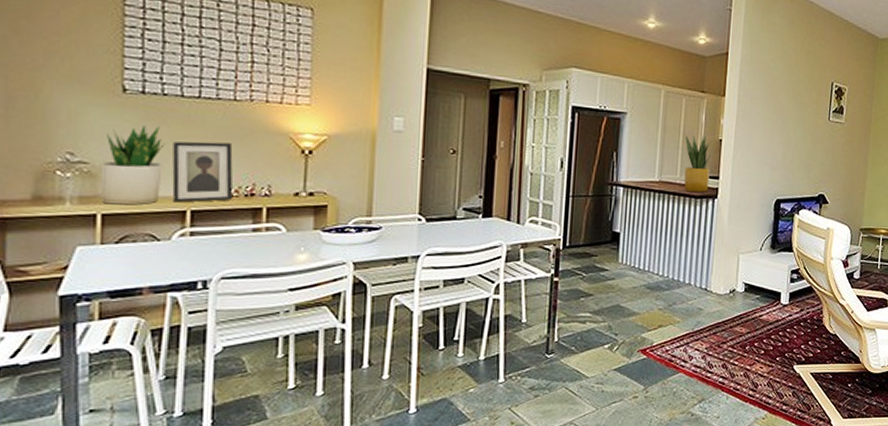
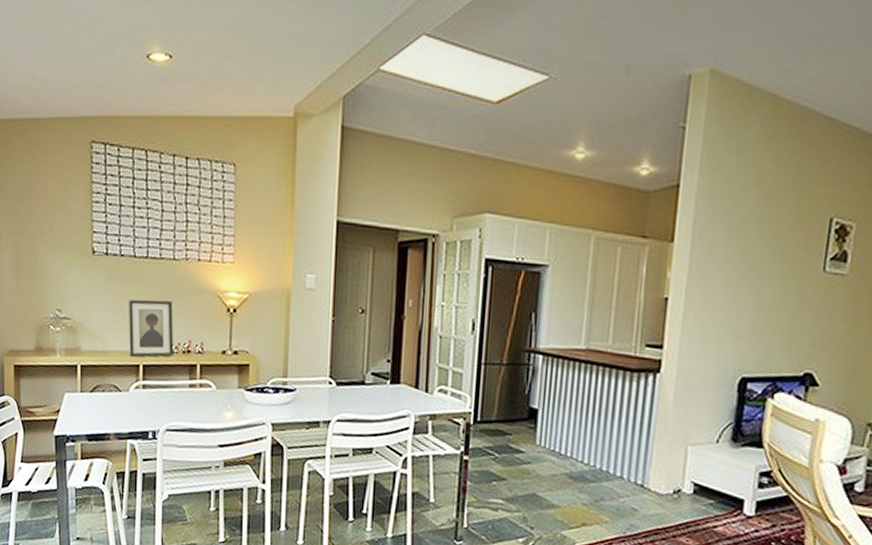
planter: present [100,125,165,206] -> none [79,284,123,358]
planter: present [683,133,713,193] -> none [617,290,655,365]

